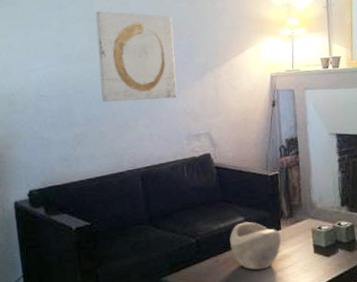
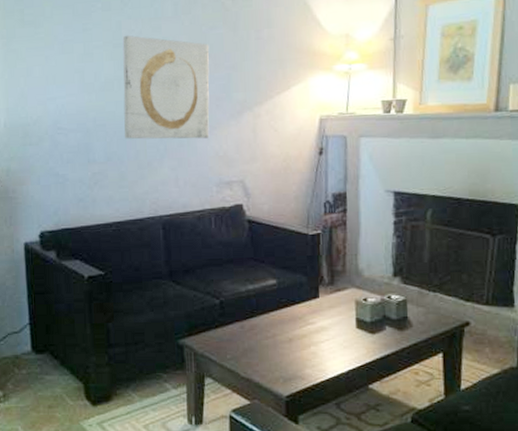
decorative bowl: present [229,221,281,270] -> none [258,285,319,341]

